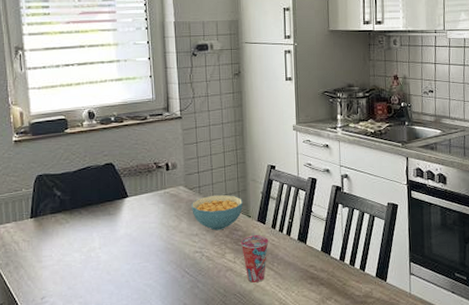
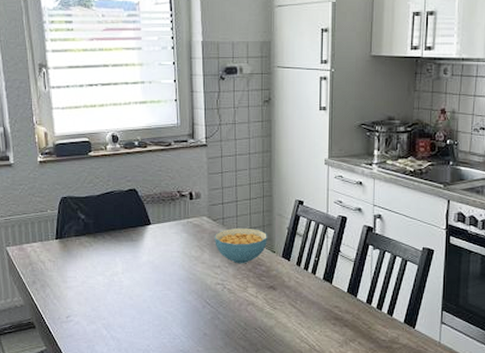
cup: present [240,235,269,282] -> none [263,271,293,318]

